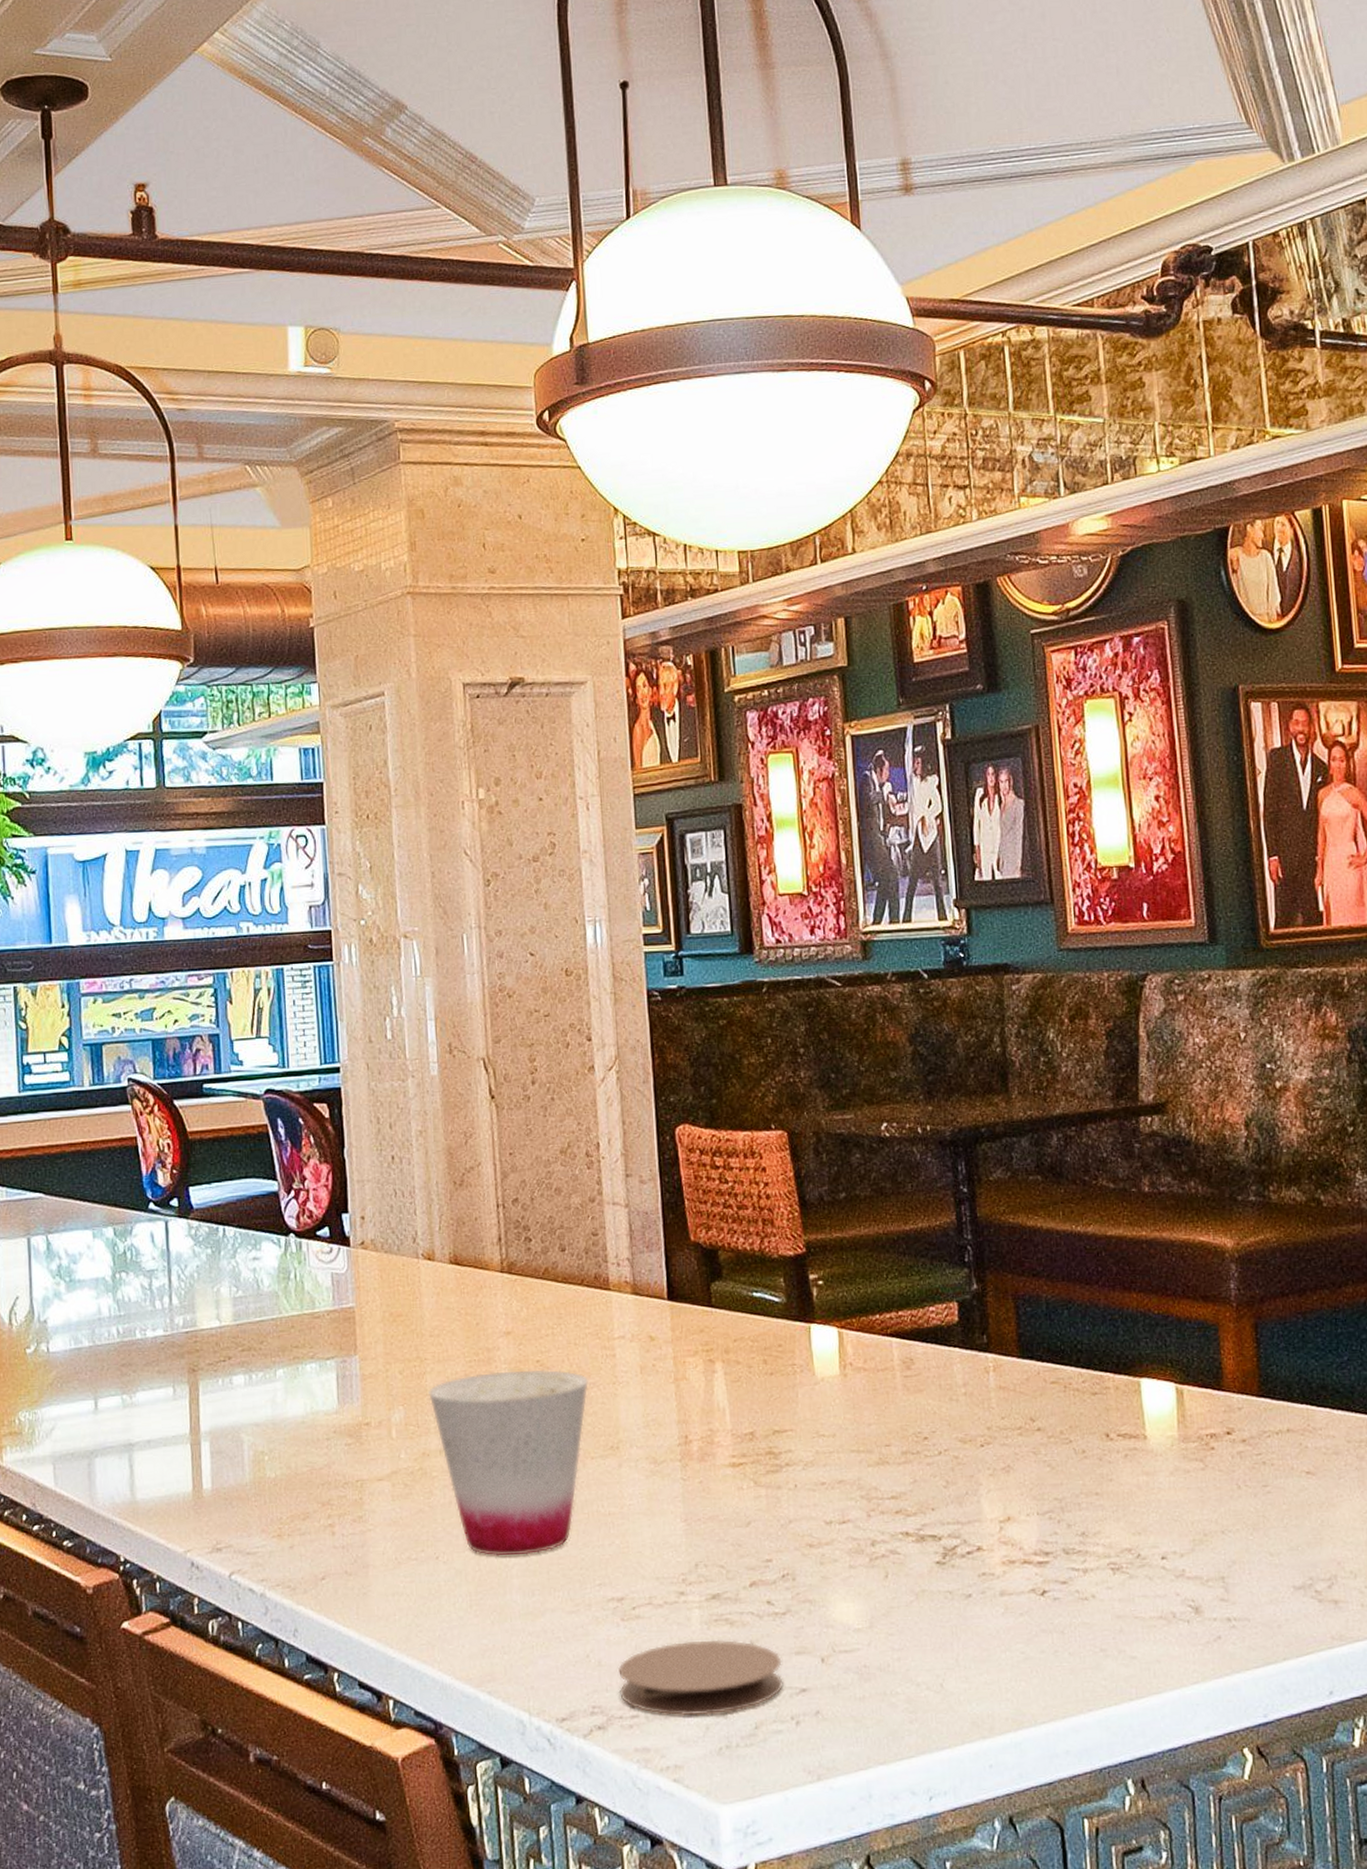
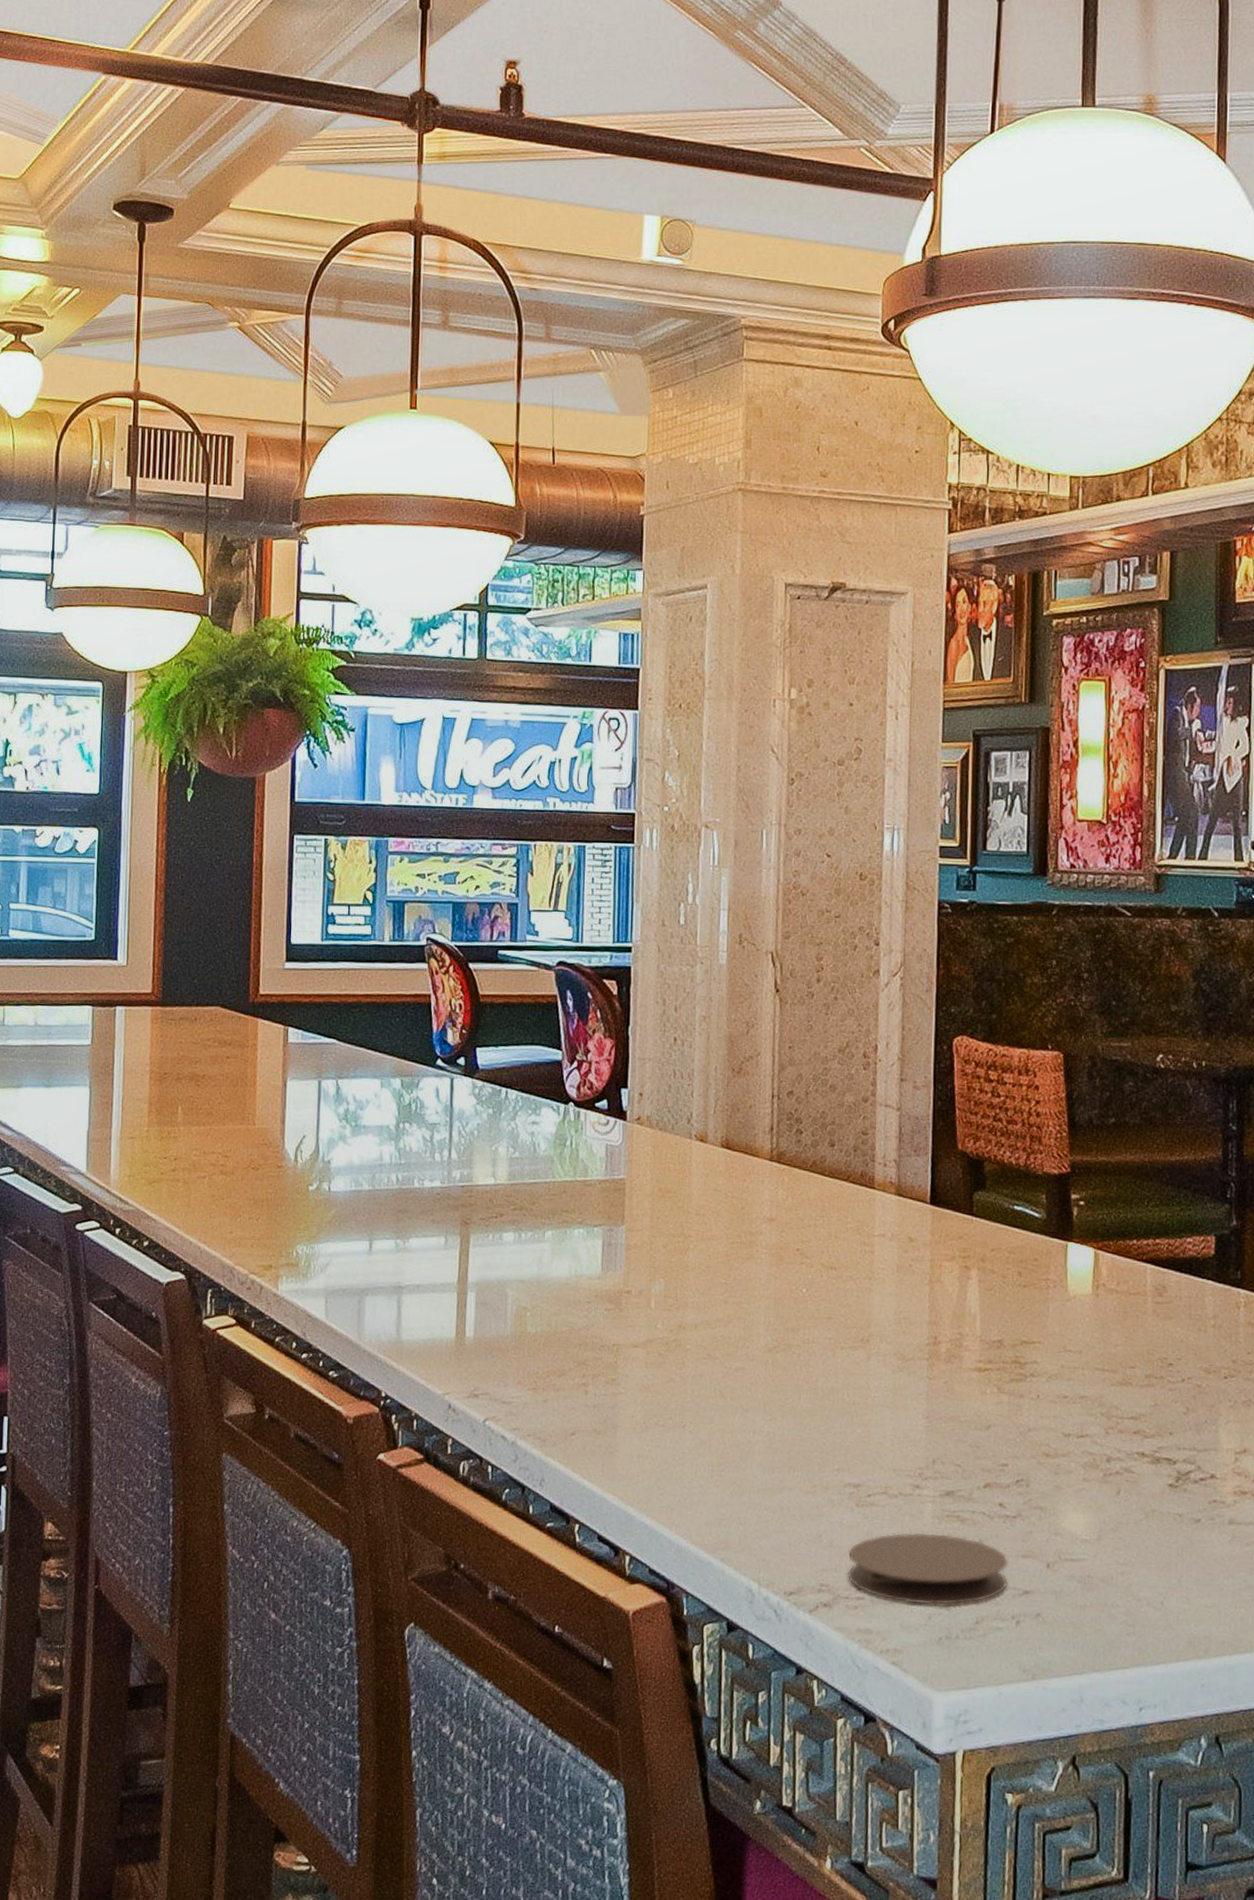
cup: present [428,1369,589,1556] -> none [689,1255,846,1434]

